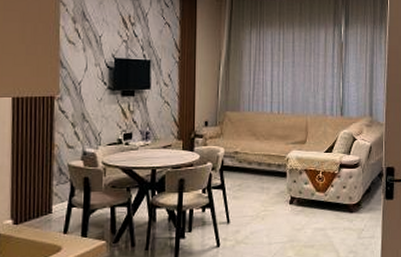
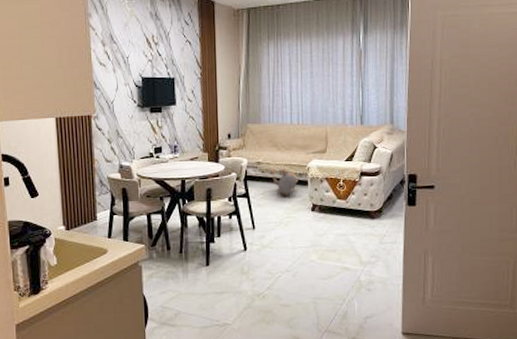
backpack: none [250,156,277,187] -> present [272,166,298,195]

